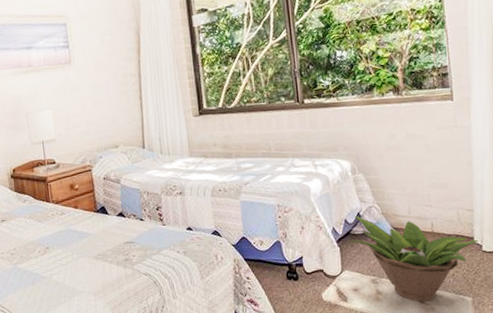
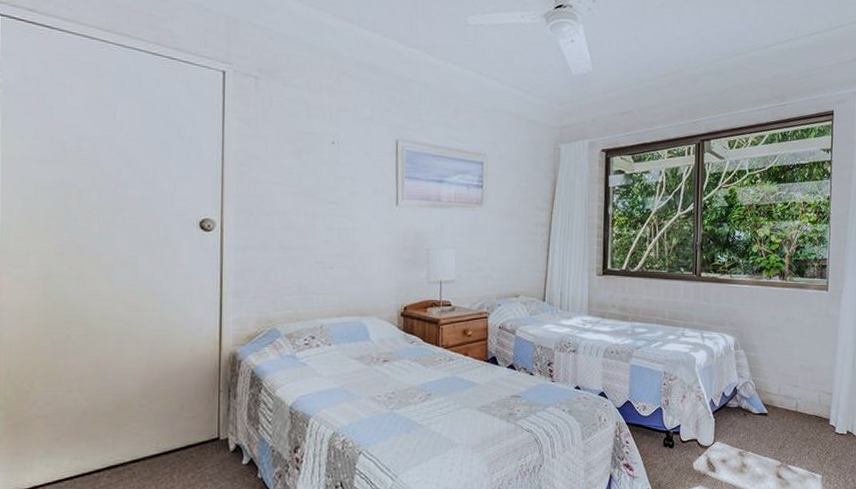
decorative plant: present [349,215,478,302] -> none [724,389,833,476]

